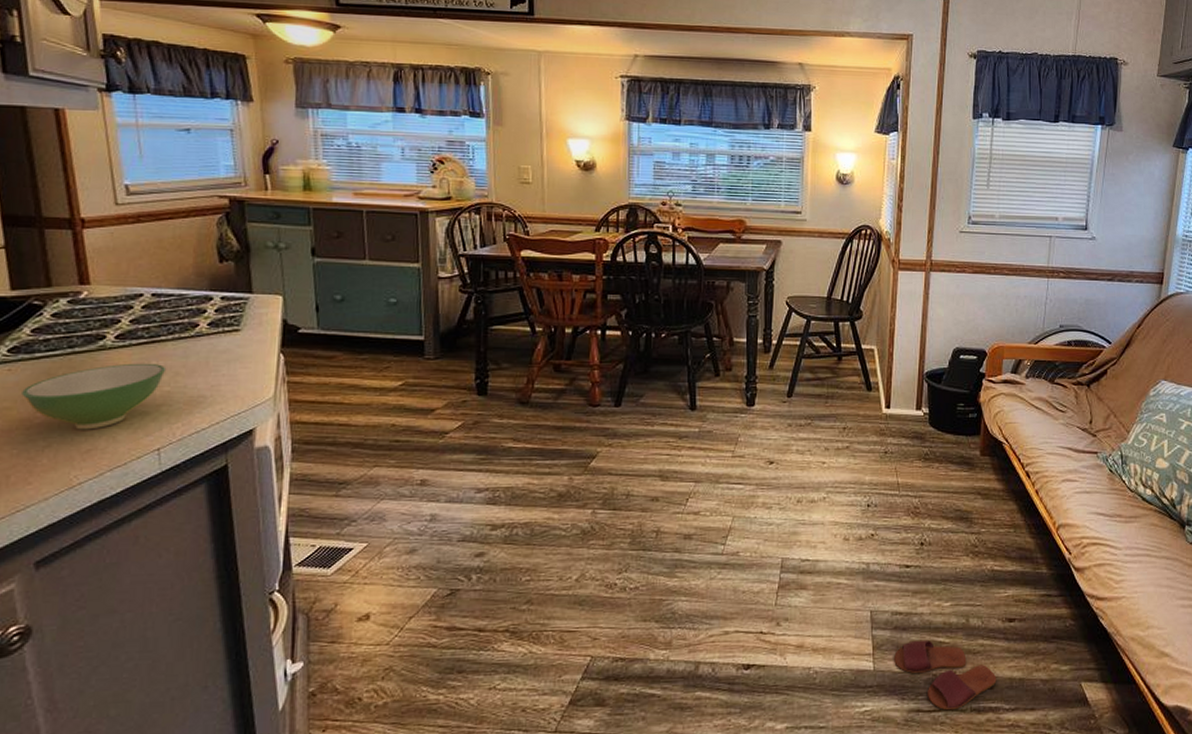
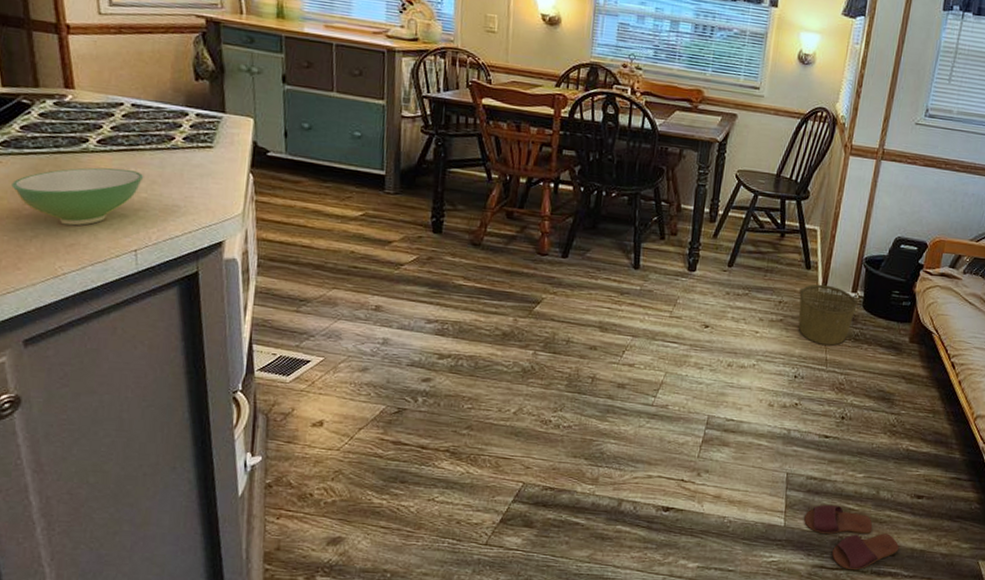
basket: none [863,405,923,468] -> present [798,284,858,346]

